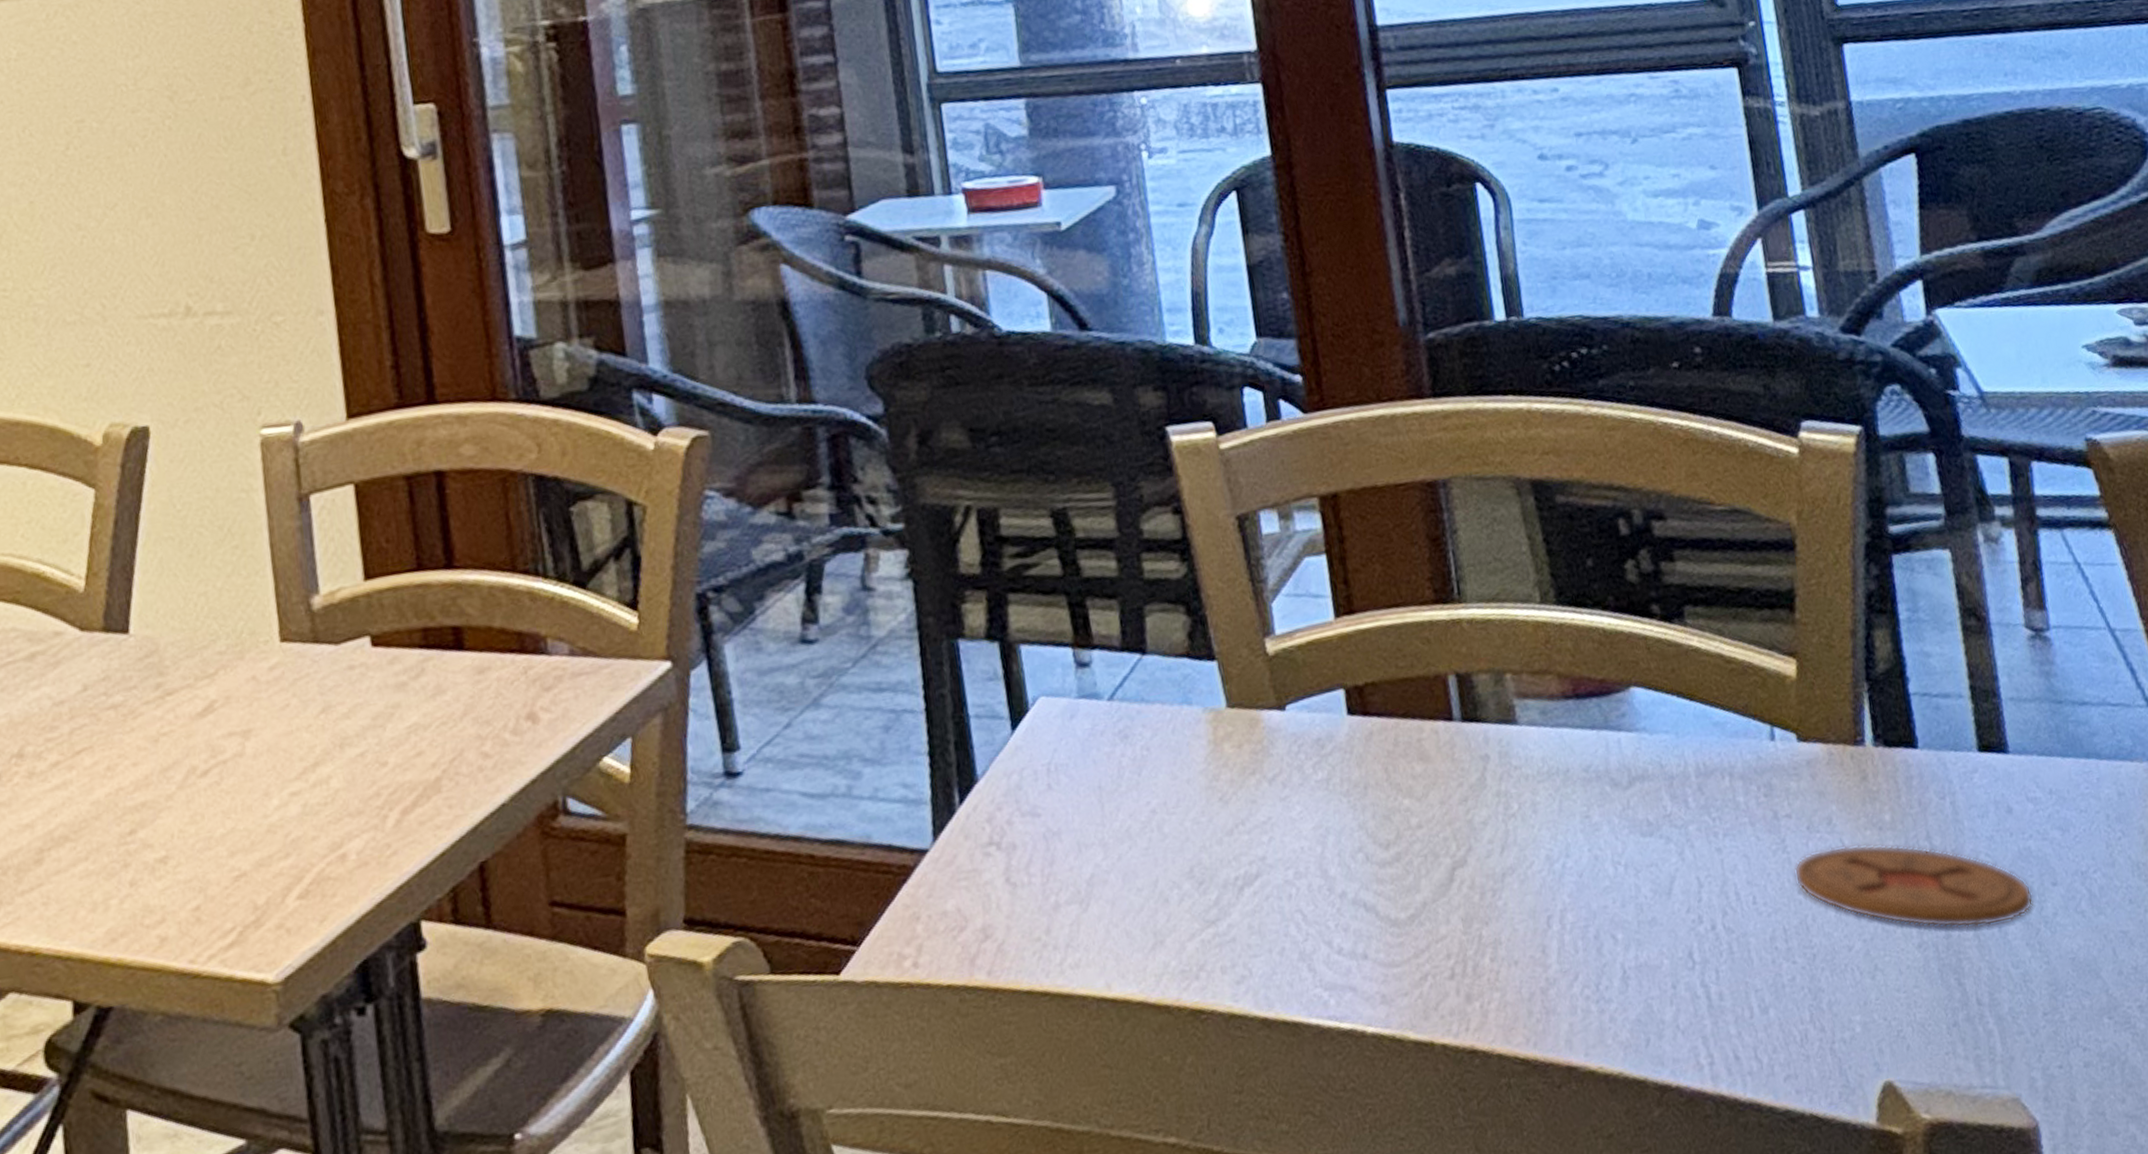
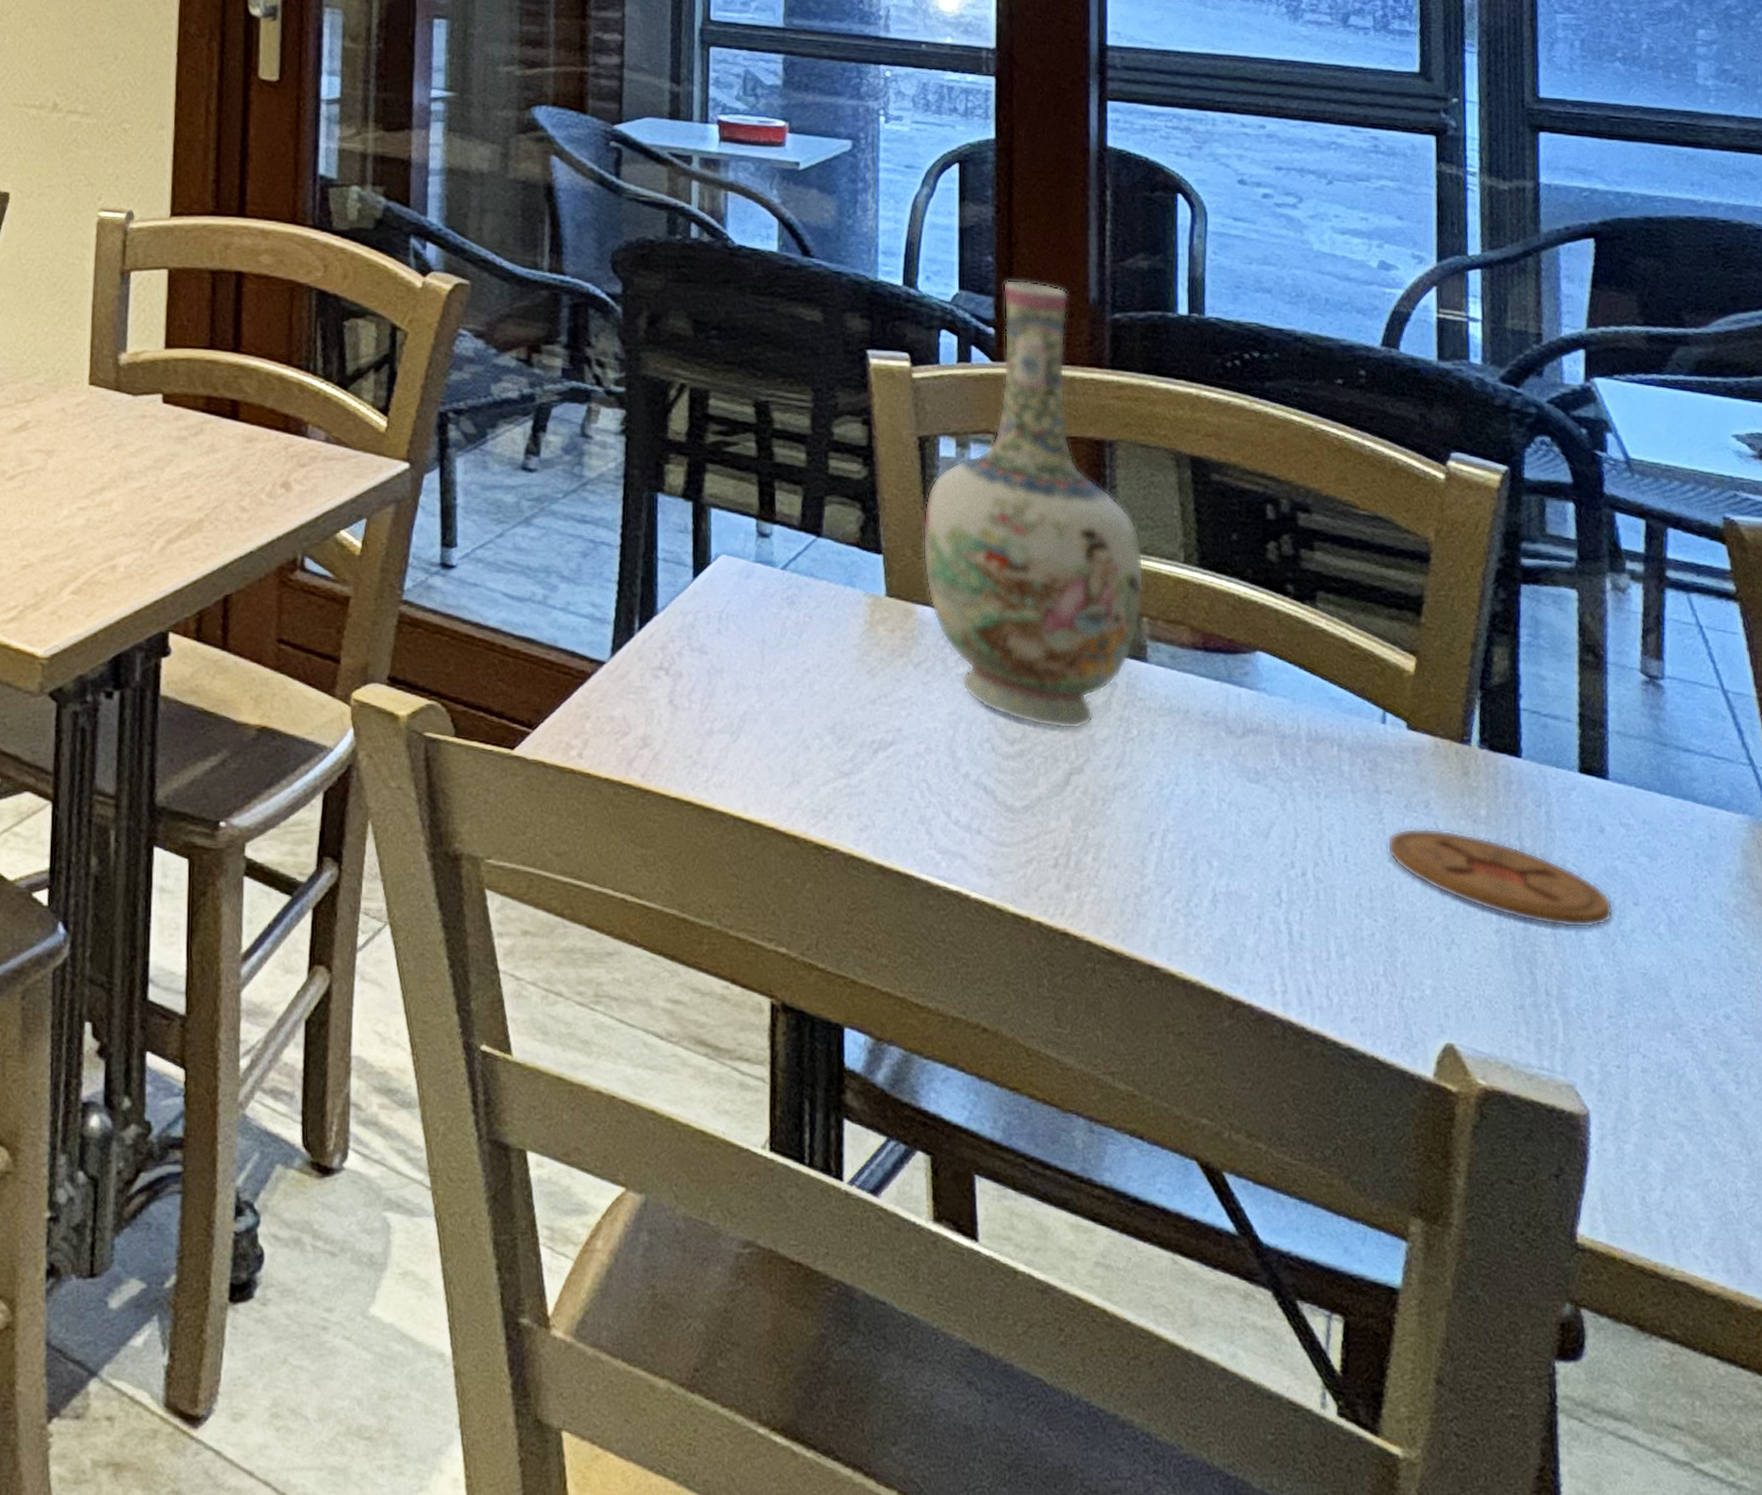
vase: none [1254,312,1504,822] -> present [923,279,1144,730]

